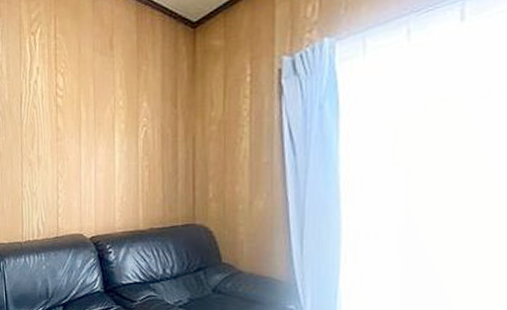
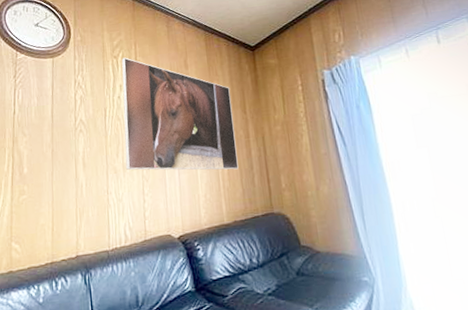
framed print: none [39,34,161,173] -> present [121,57,239,171]

